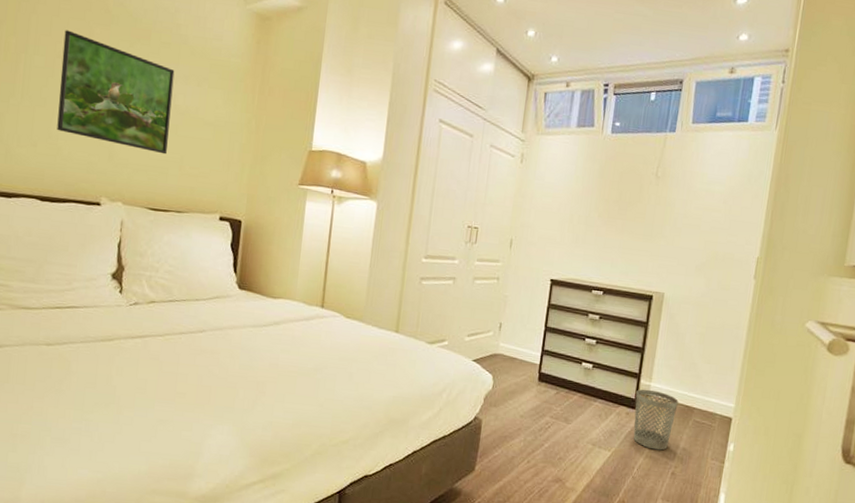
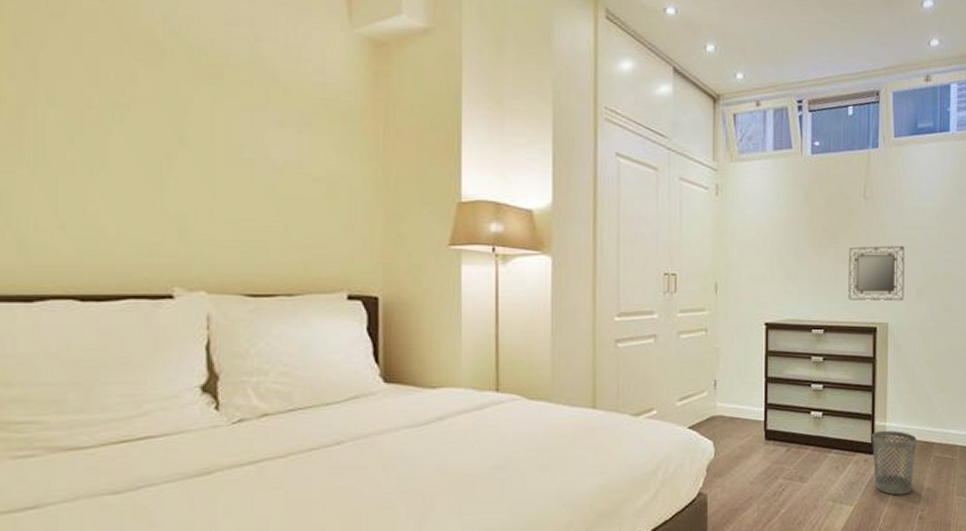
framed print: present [57,30,175,155] -> none [93,71,263,224]
home mirror: none [629,220,689,274] -> present [848,246,905,301]

